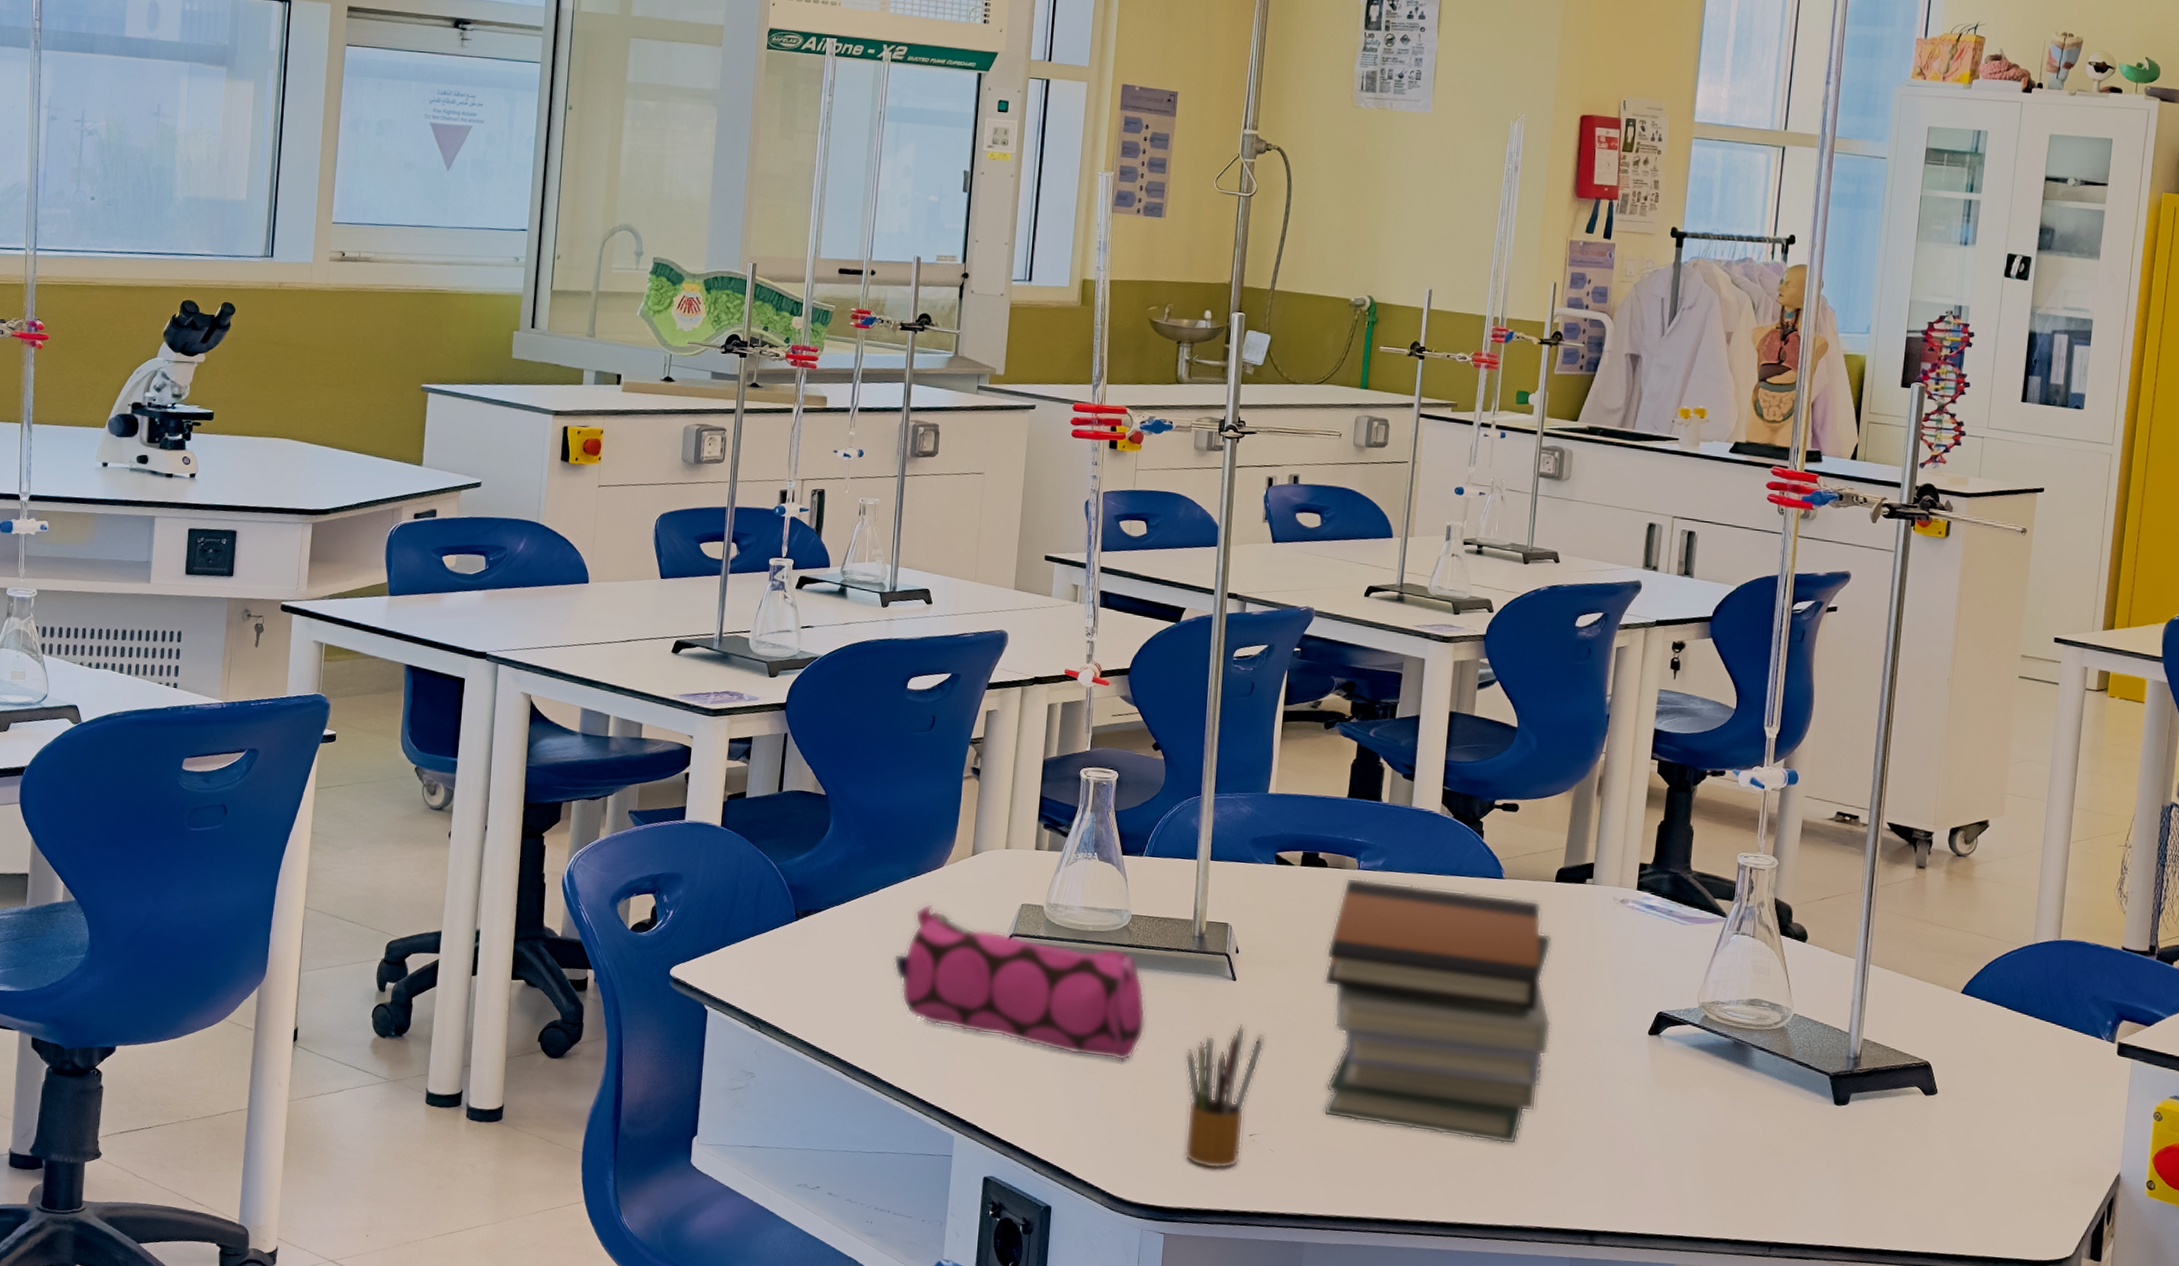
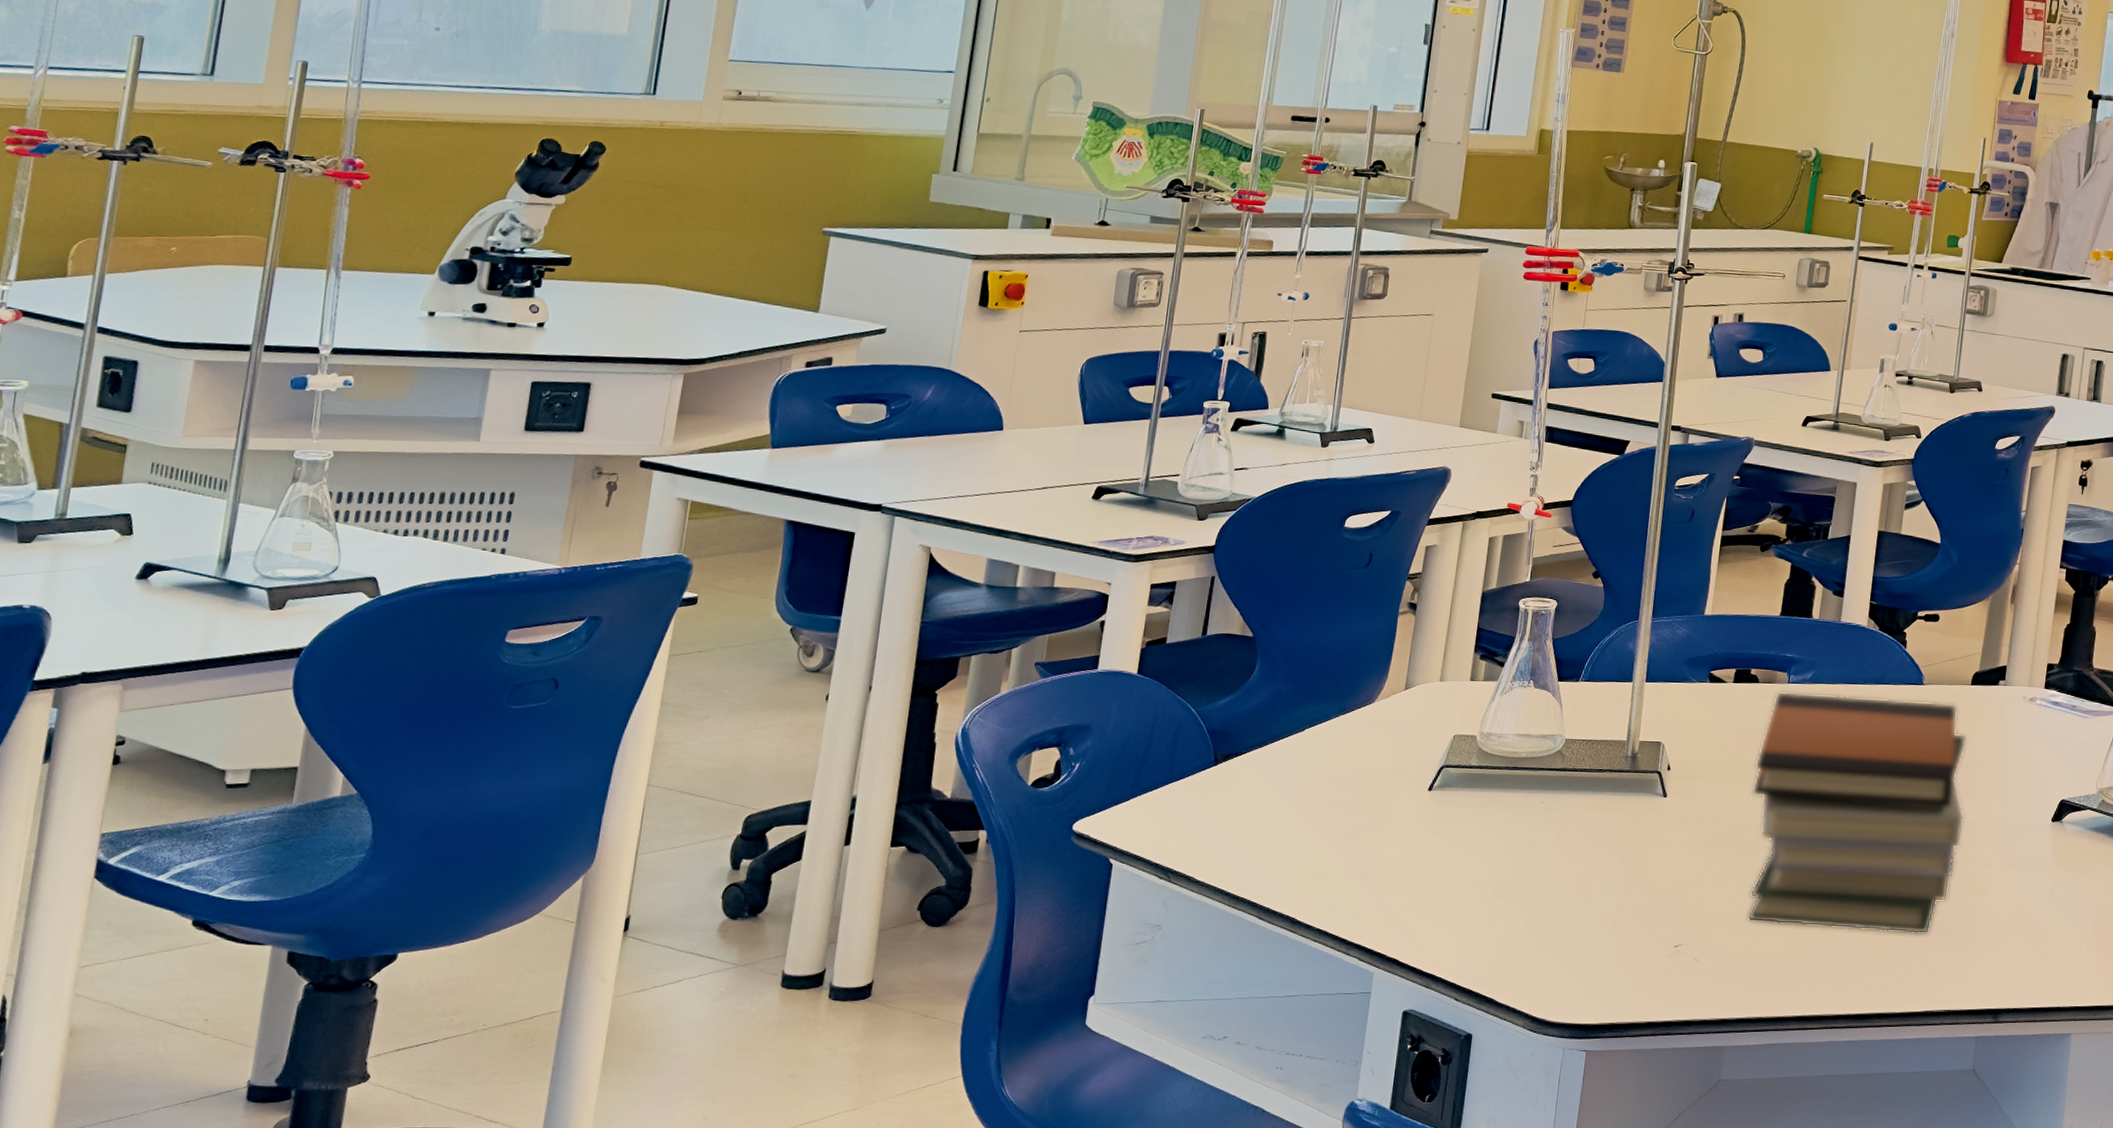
pencil case: present [893,903,1146,1061] -> none [1317,740,1576,884]
pencil box: present [1184,1023,1265,1169] -> none [1609,838,1693,983]

